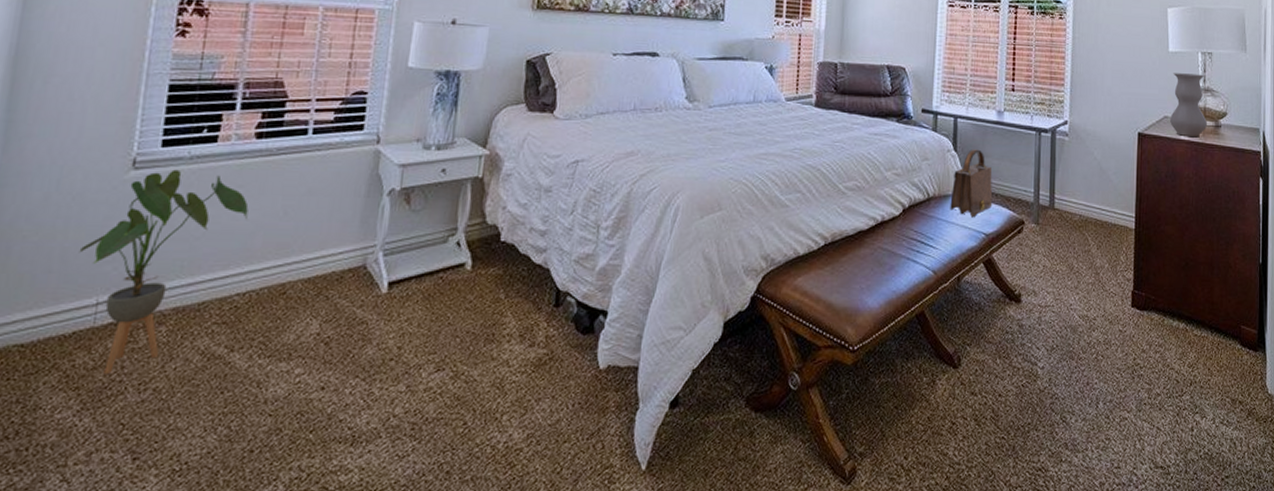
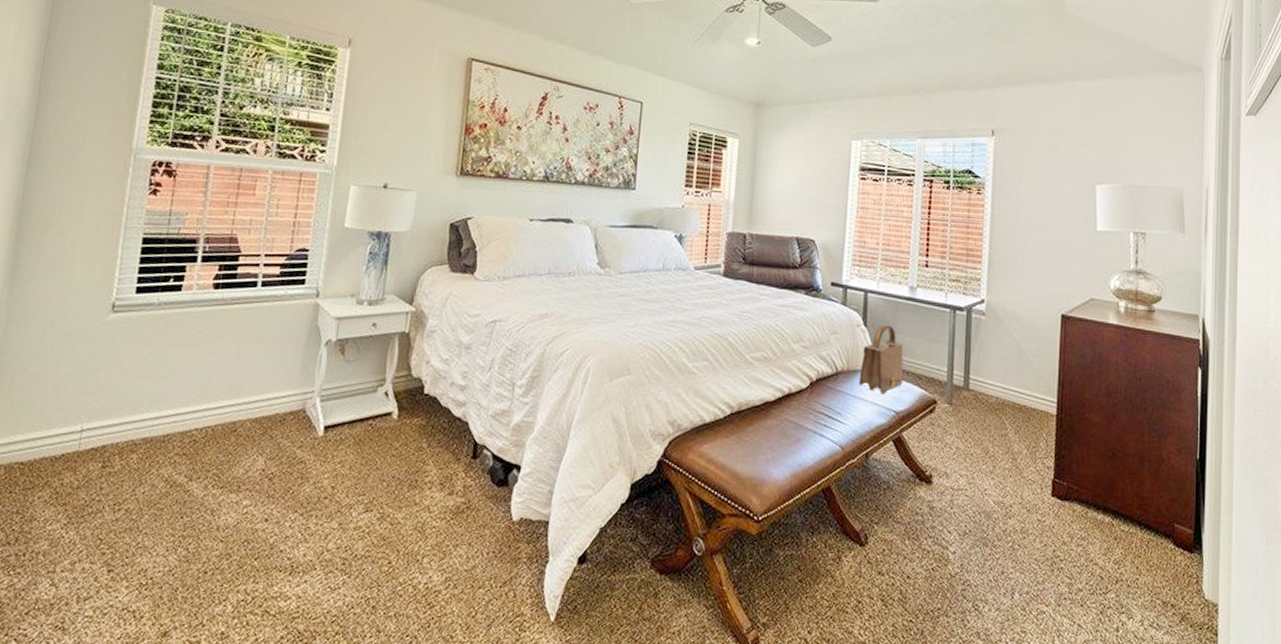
house plant: present [78,169,249,375] -> none [67,314,207,495]
vase: present [1169,73,1208,138] -> none [1096,253,1140,322]

